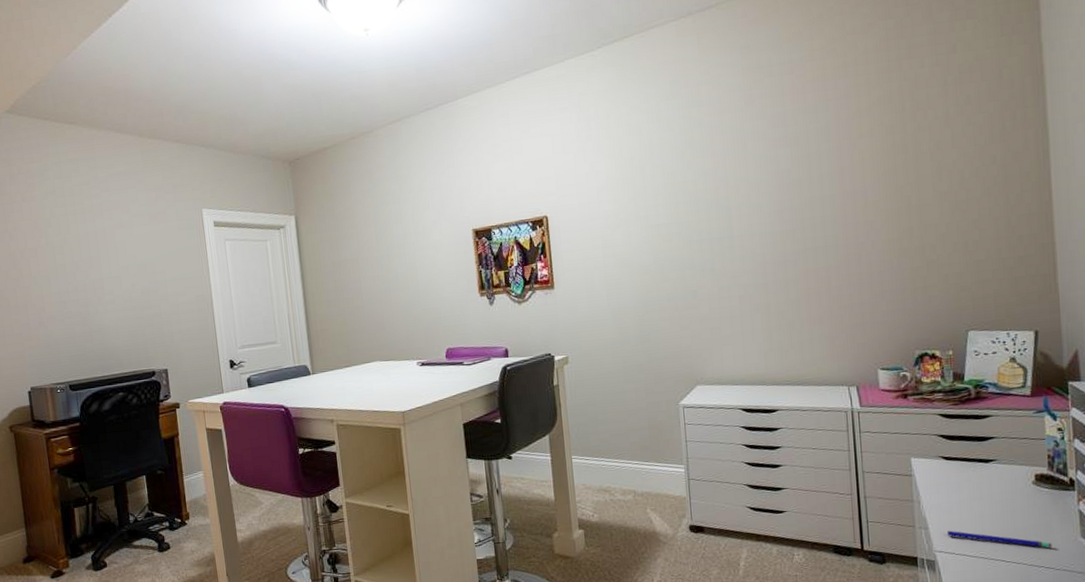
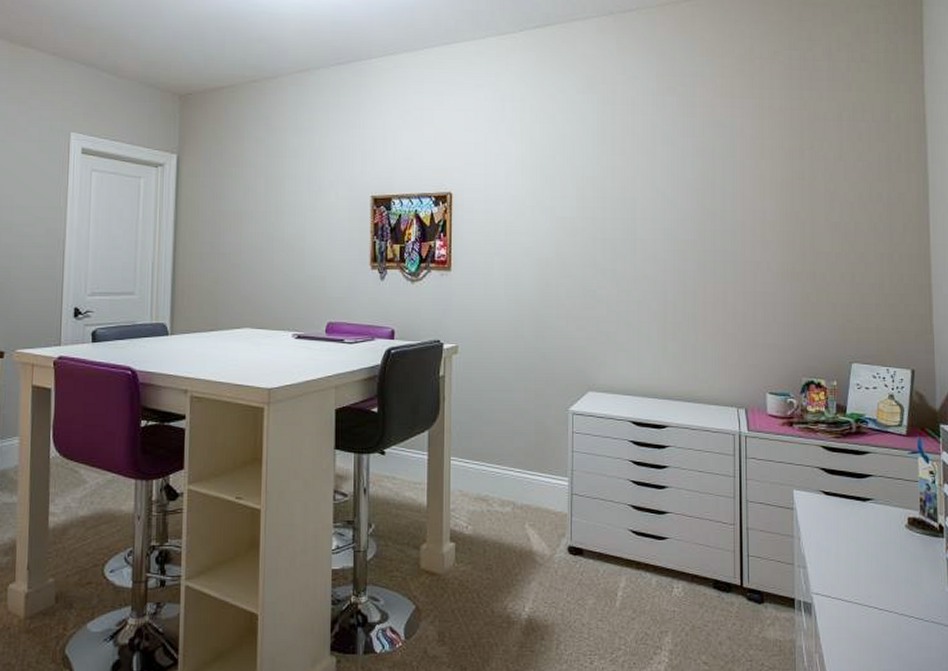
pen: present [947,530,1052,548] -> none [825,571,922,596]

